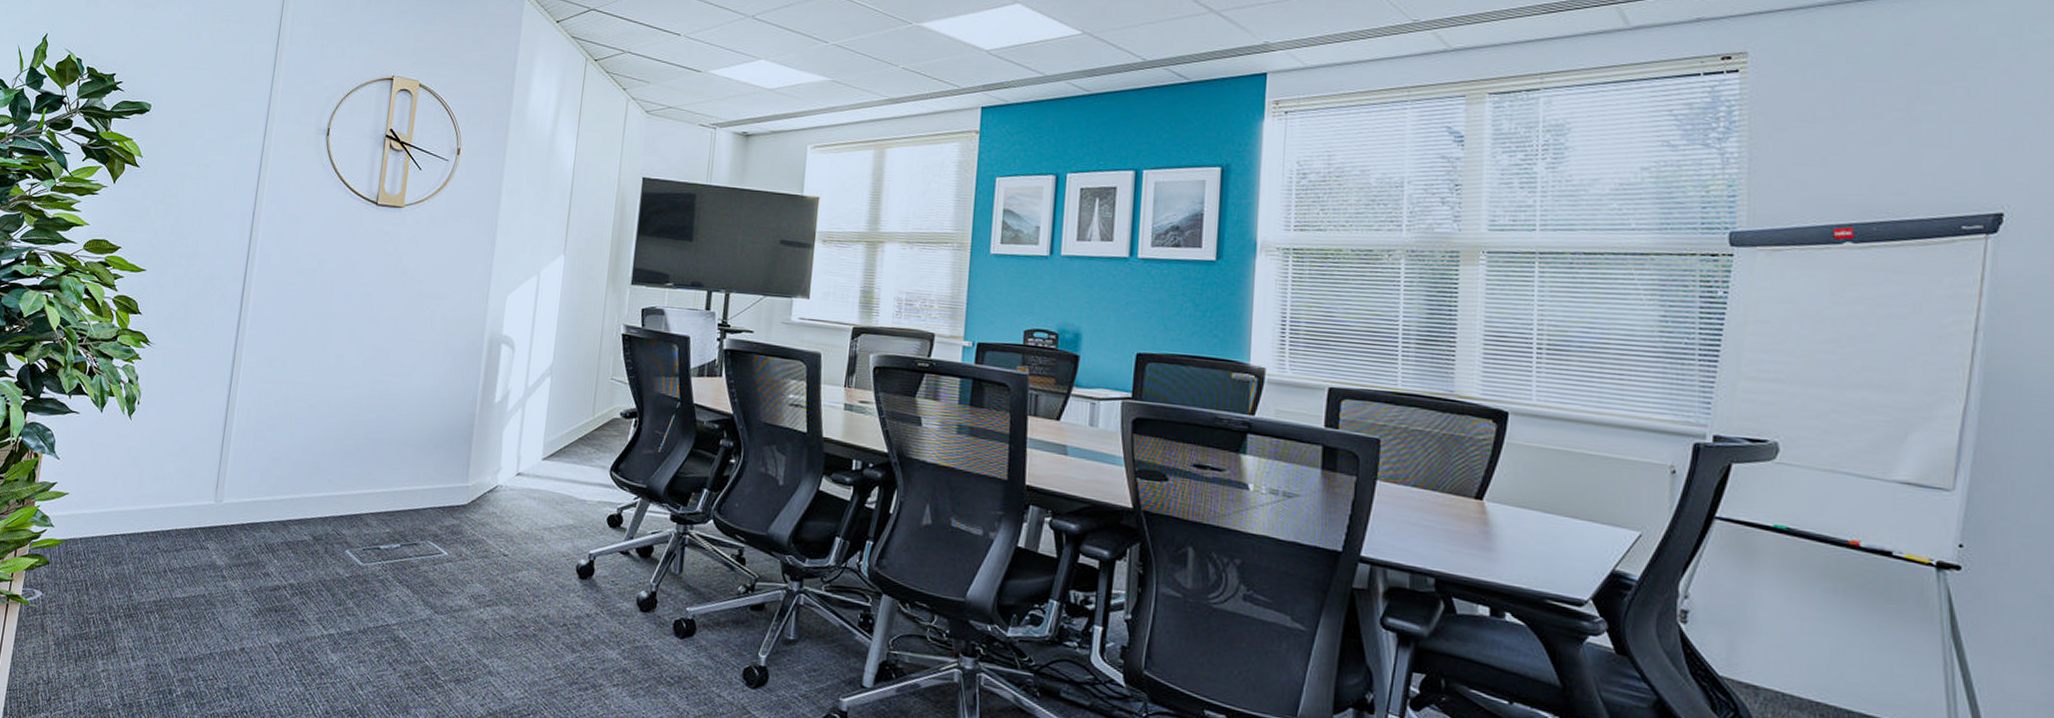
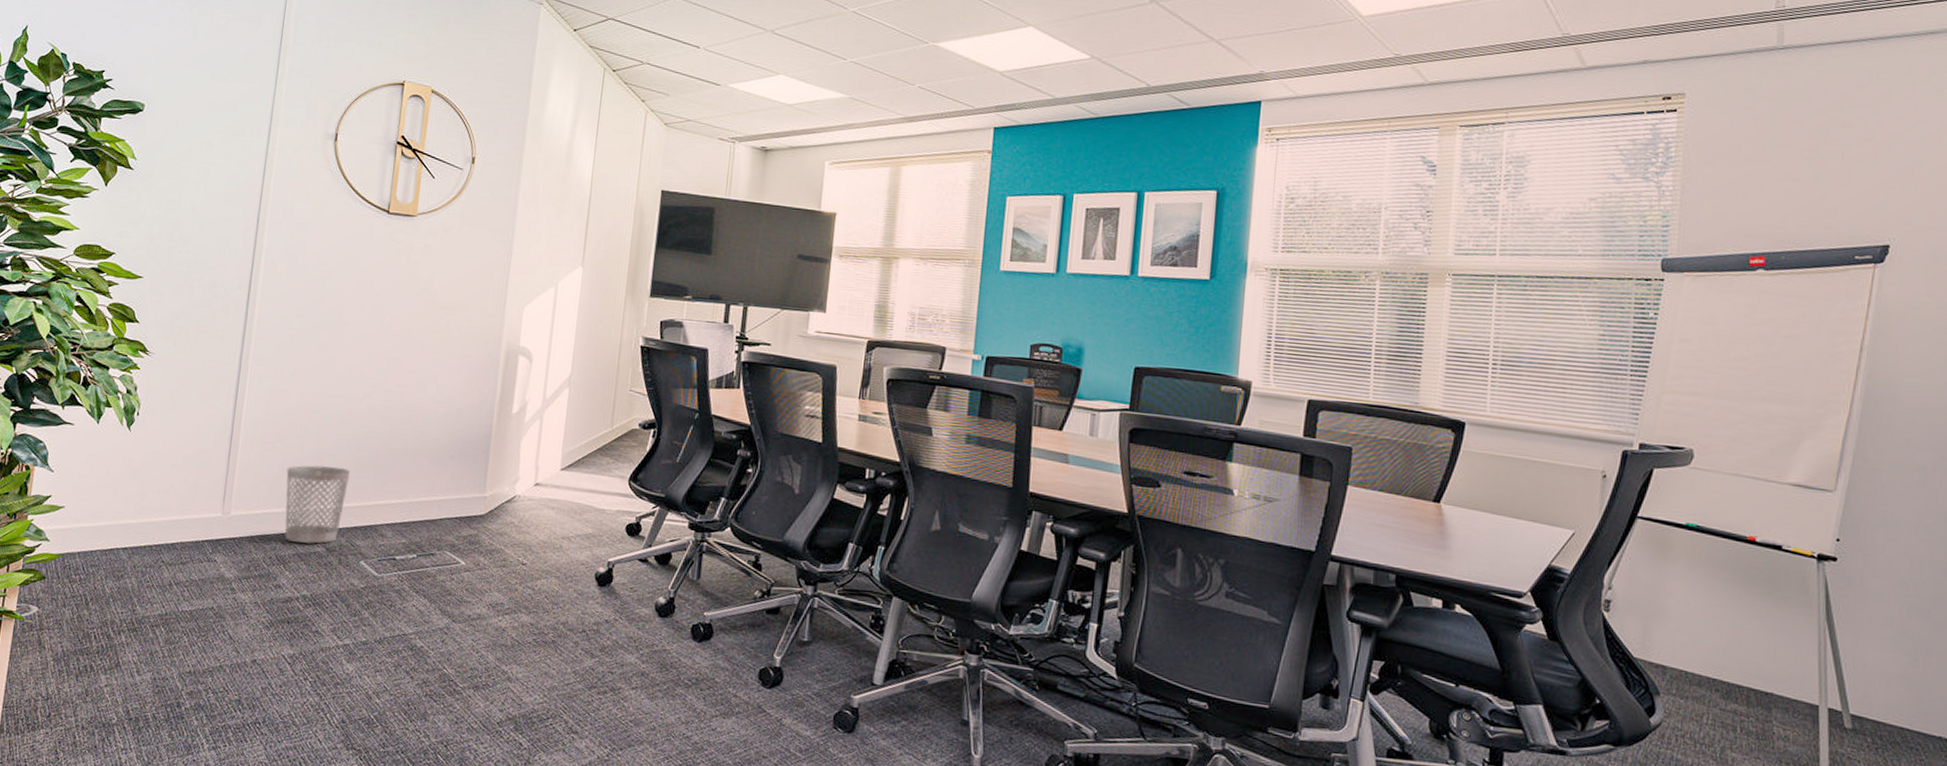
wastebasket: none [274,453,337,533] -> present [284,465,350,544]

